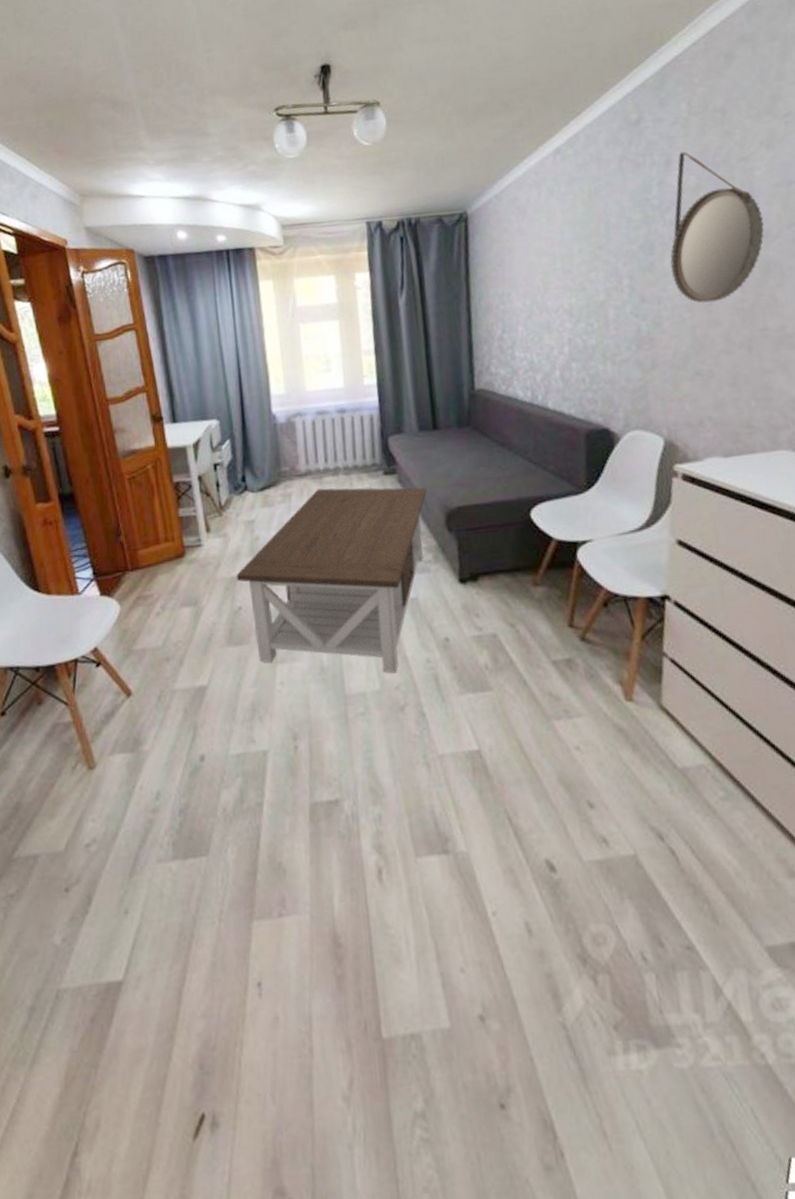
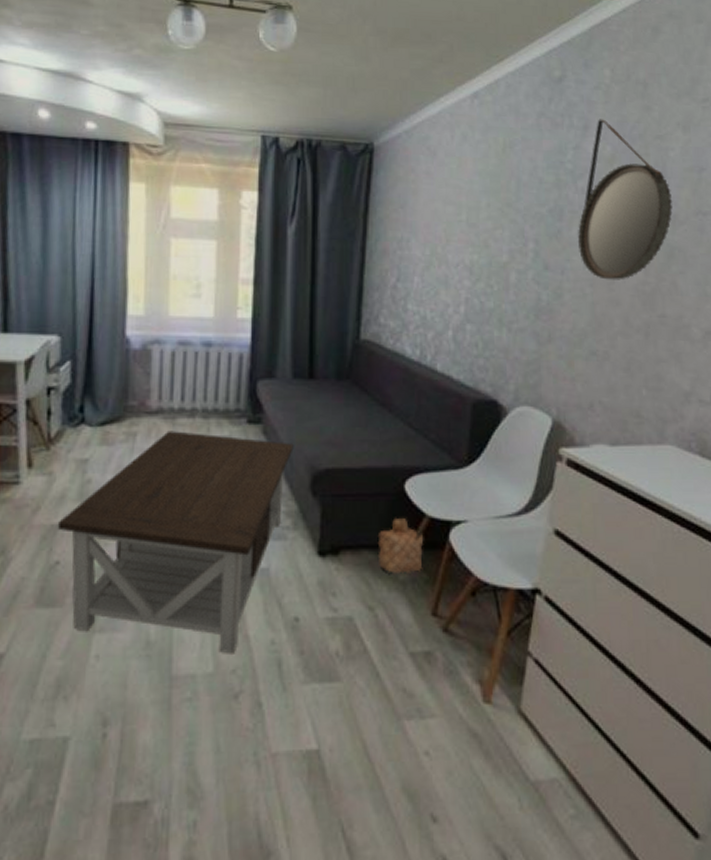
basket: none [512,543,555,593] -> present [379,517,424,574]

